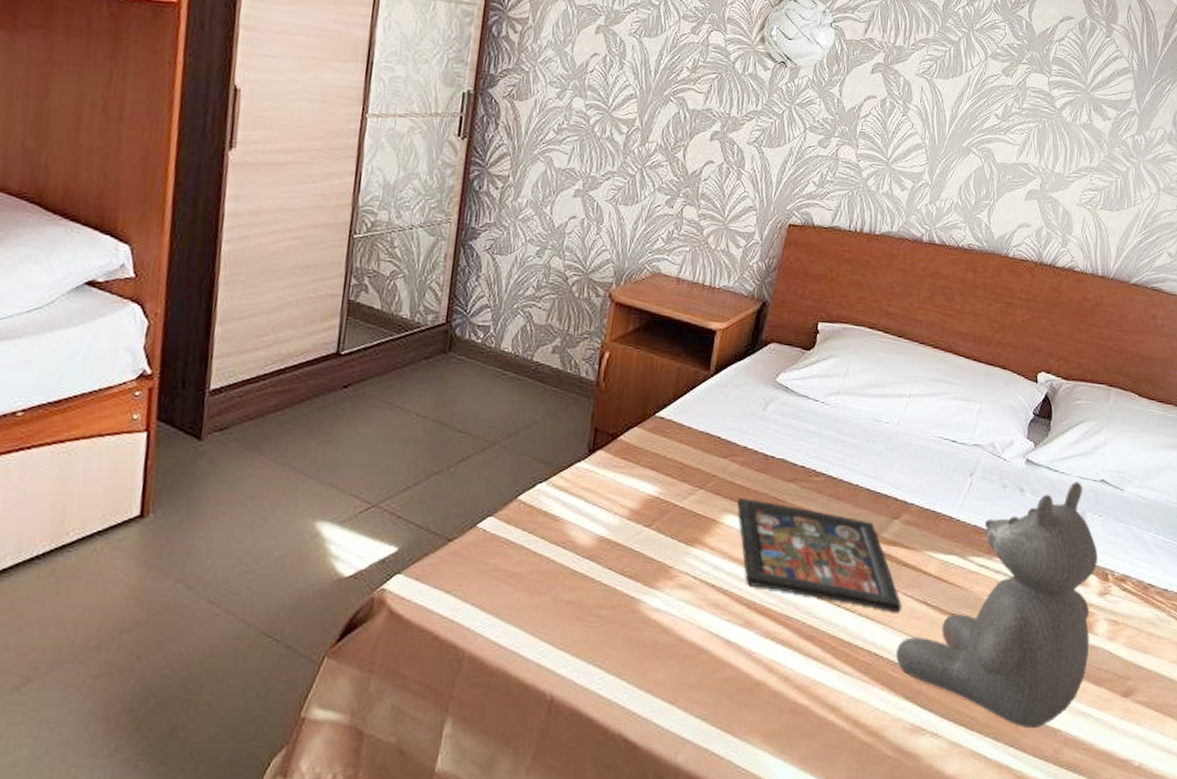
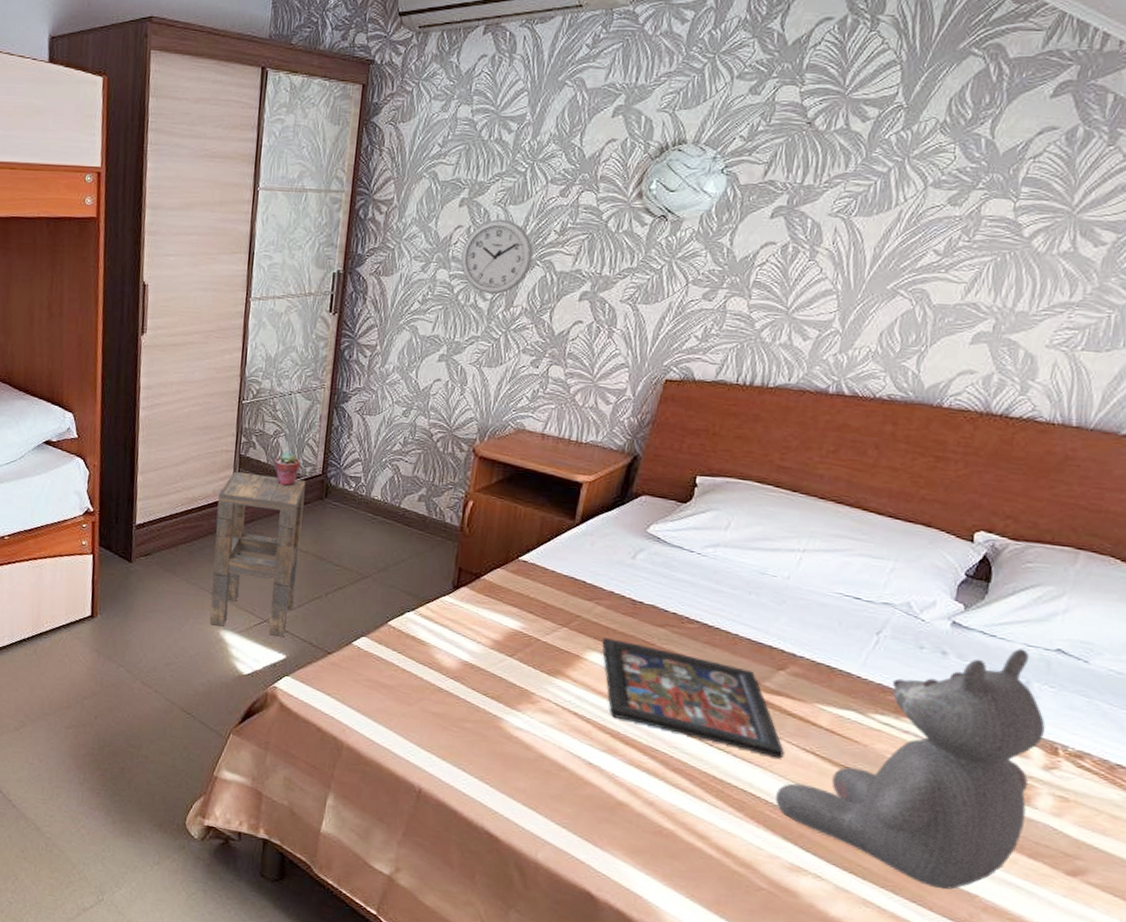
side table: none [302,321,427,525] -> present [209,472,306,637]
potted succulent: none [389,295,422,337] -> present [274,451,301,486]
wall clock: none [597,50,667,128] -> present [460,219,533,295]

